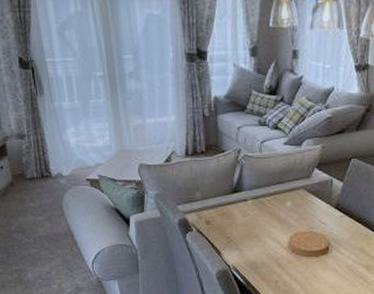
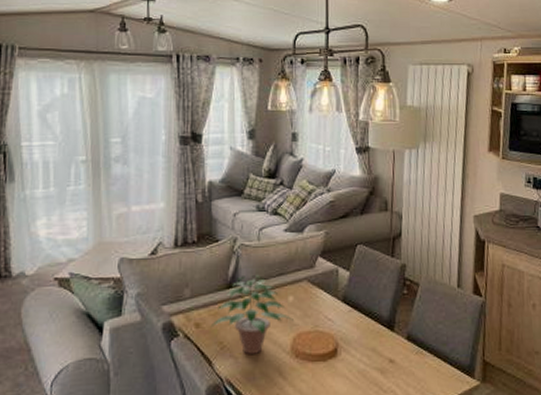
potted plant: none [219,183,291,248] -> present [210,275,294,354]

